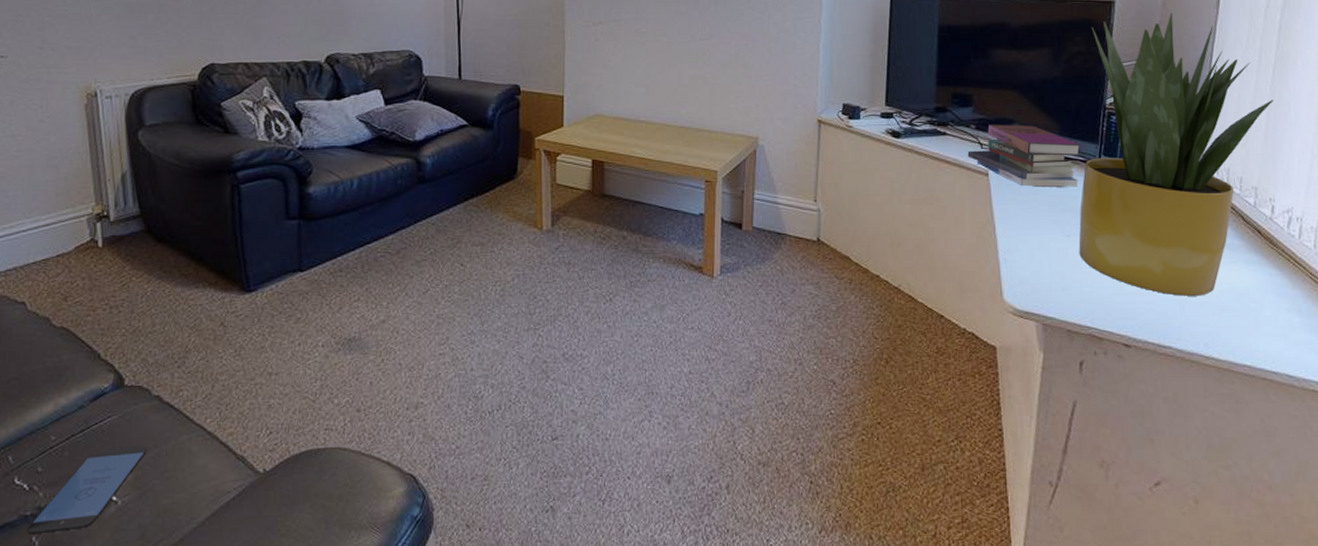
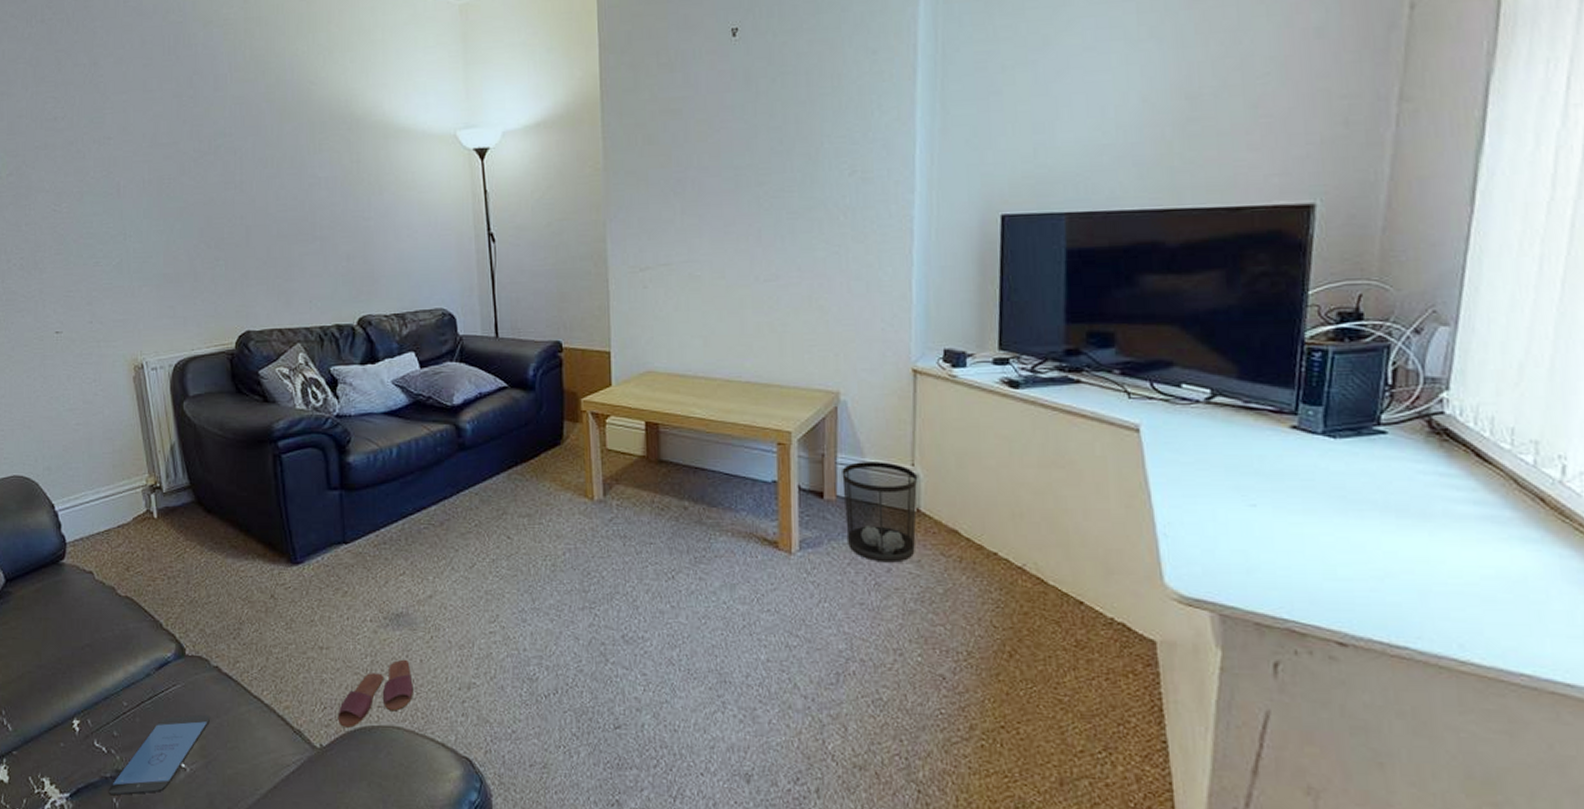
slippers: none [283,382,362,451] -> present [337,659,413,728]
waste bin: none [758,198,819,285] -> present [842,462,918,563]
books: present [967,124,1081,187] -> none [1109,367,1269,445]
planter: present [1078,12,1273,296] -> none [1268,214,1563,583]

